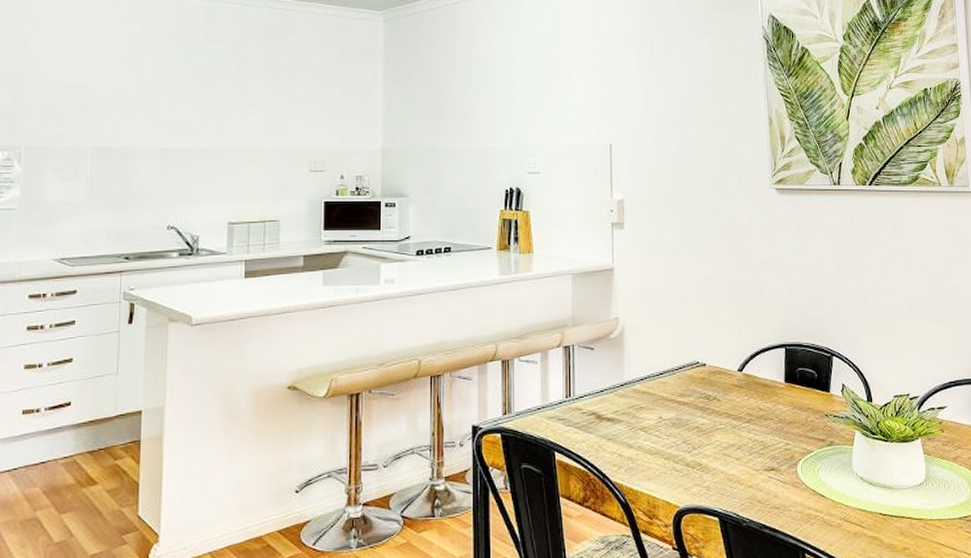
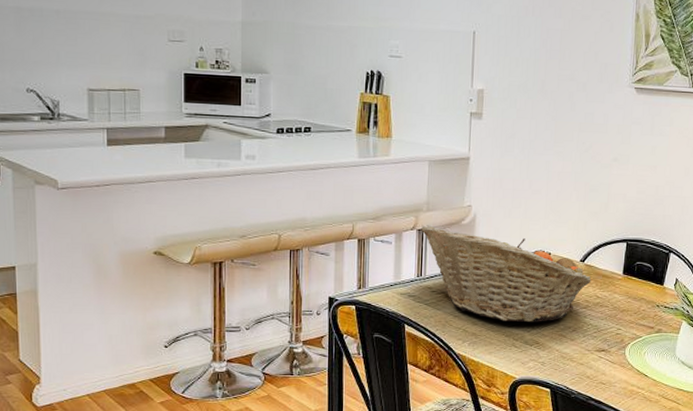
fruit basket: none [567,341,752,442] -> present [421,225,591,322]

